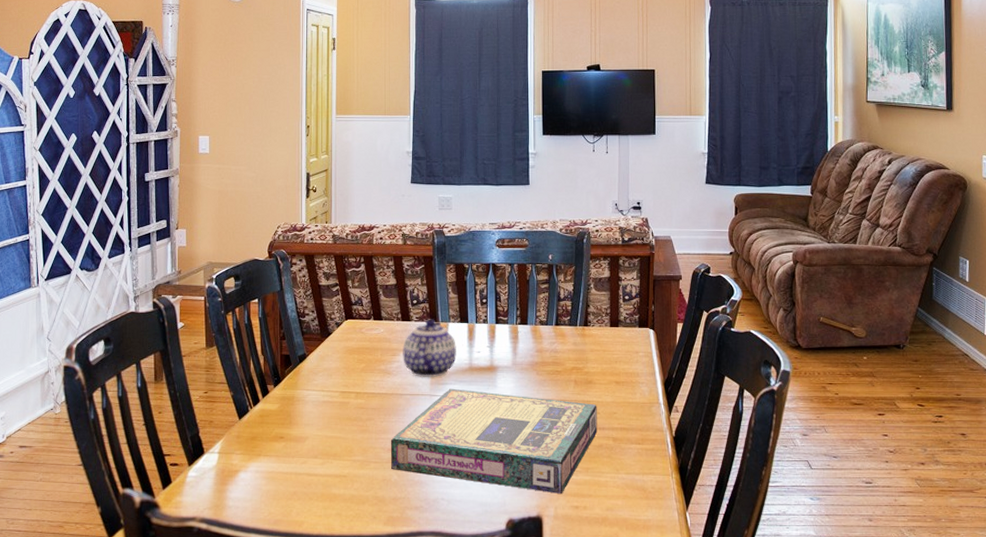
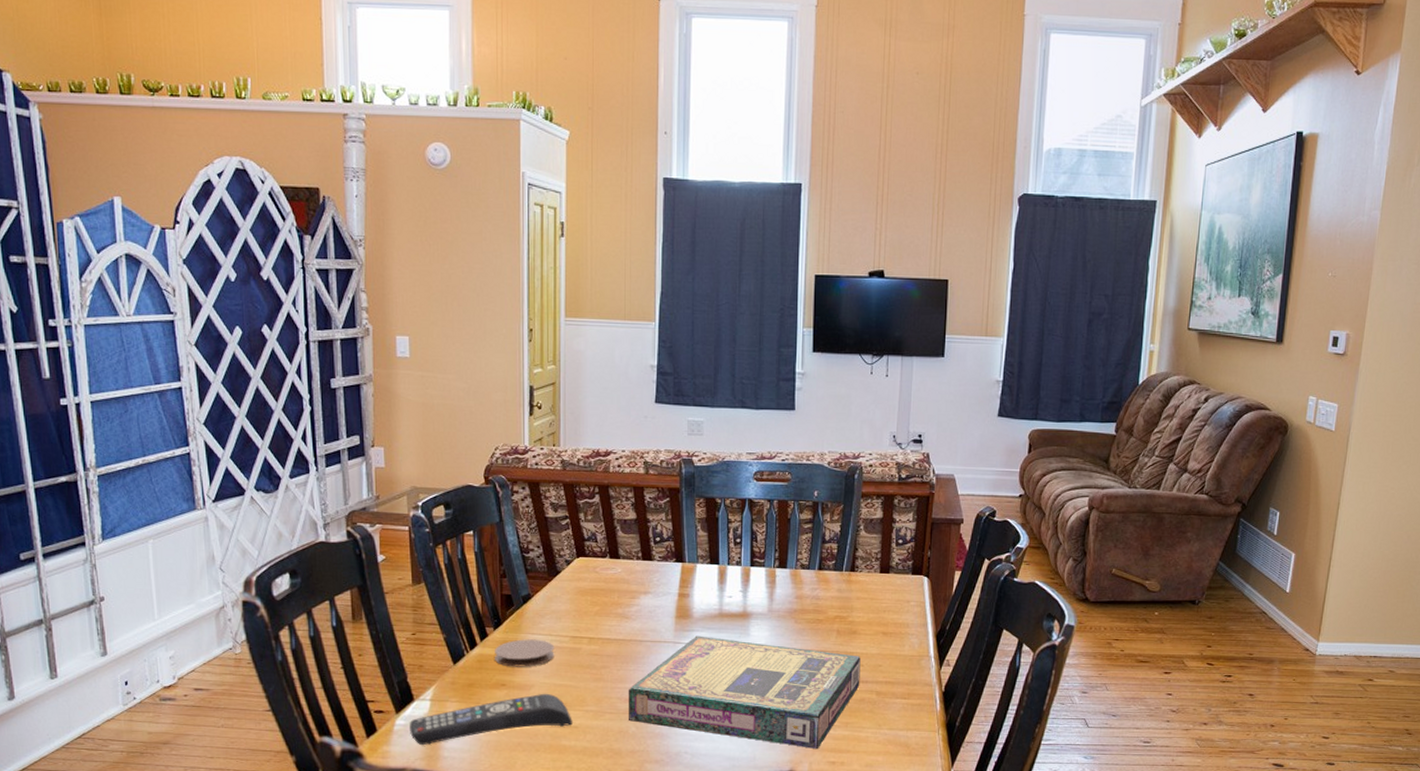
remote control: none [200,444,342,495] -> present [410,693,573,745]
coaster: none [275,395,326,421] -> present [495,639,555,667]
teapot: present [403,319,457,378] -> none [643,559,705,624]

